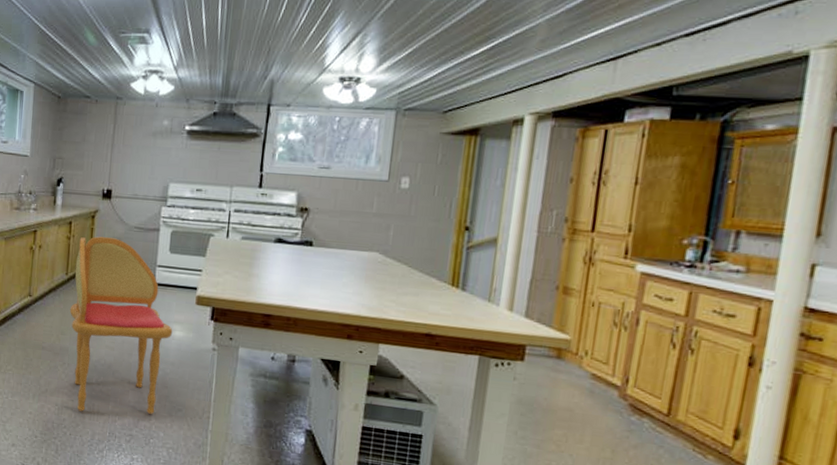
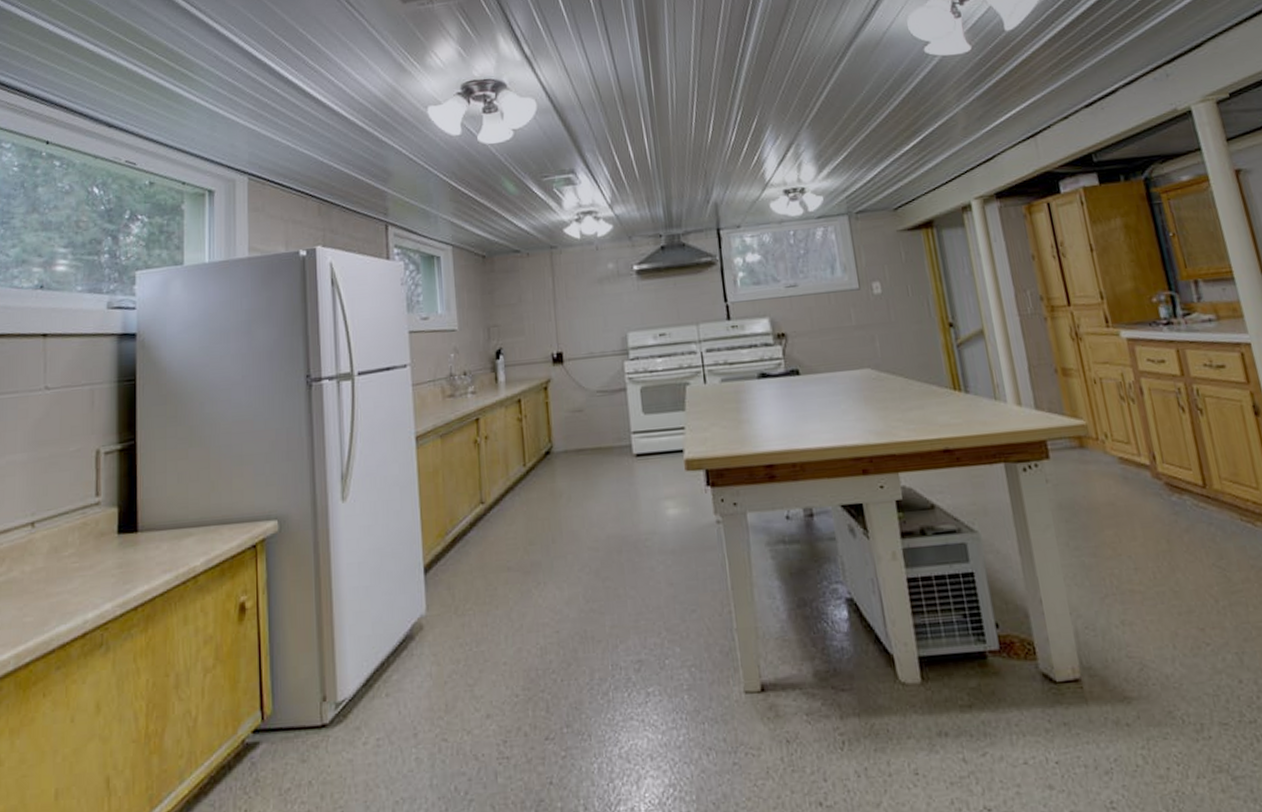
dining chair: present [69,236,173,414] -> none [533,409,666,644]

